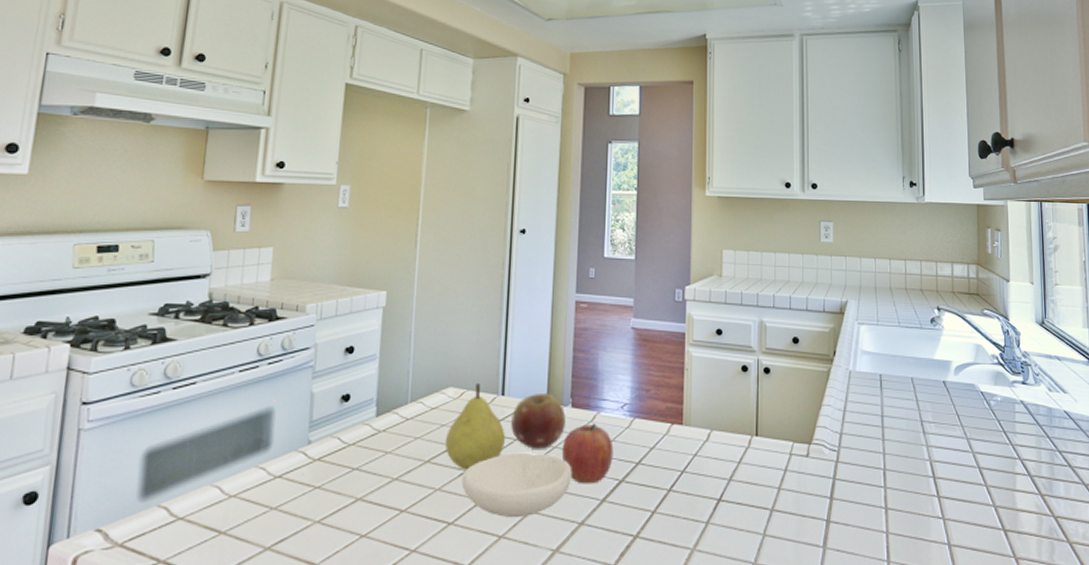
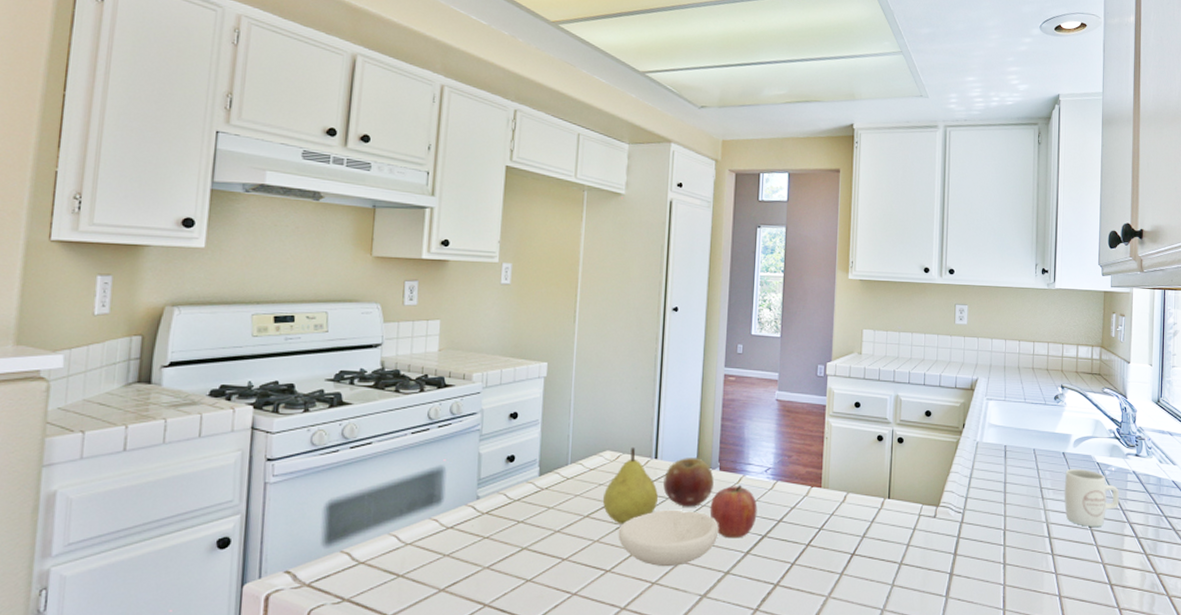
mug: none [946,398,1008,464] -> present [1064,468,1120,527]

